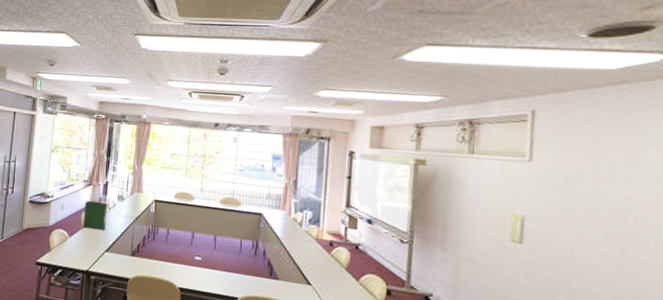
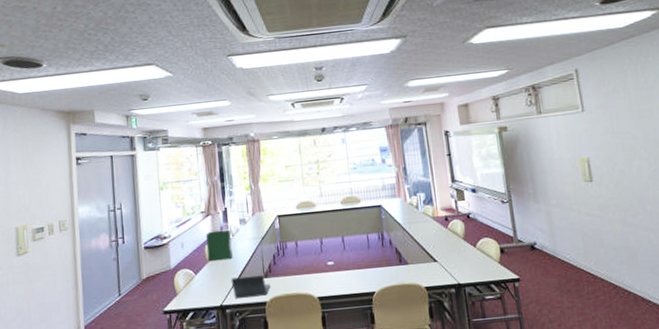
laptop: none [100,248,135,273] -> present [231,275,270,298]

